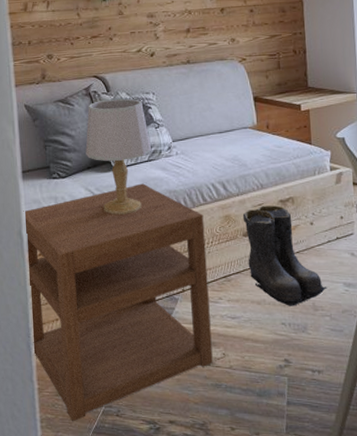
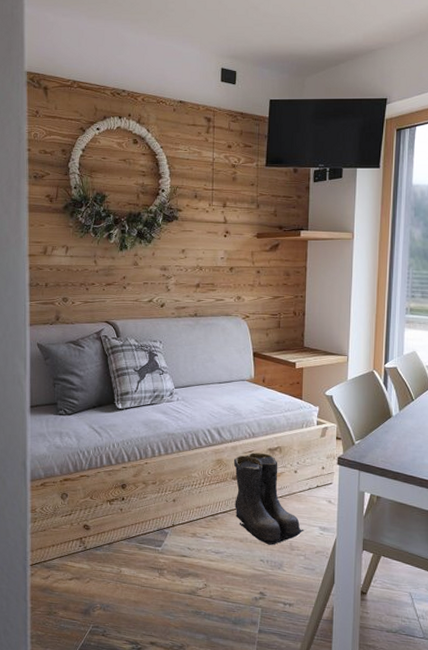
nightstand: present [23,183,213,422] -> none [28,425,198,639]
table lamp: present [85,98,152,215] -> none [92,344,155,453]

